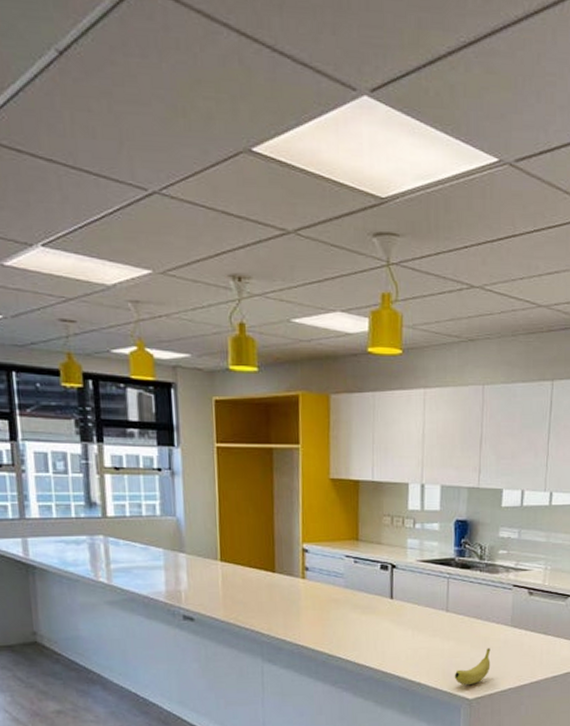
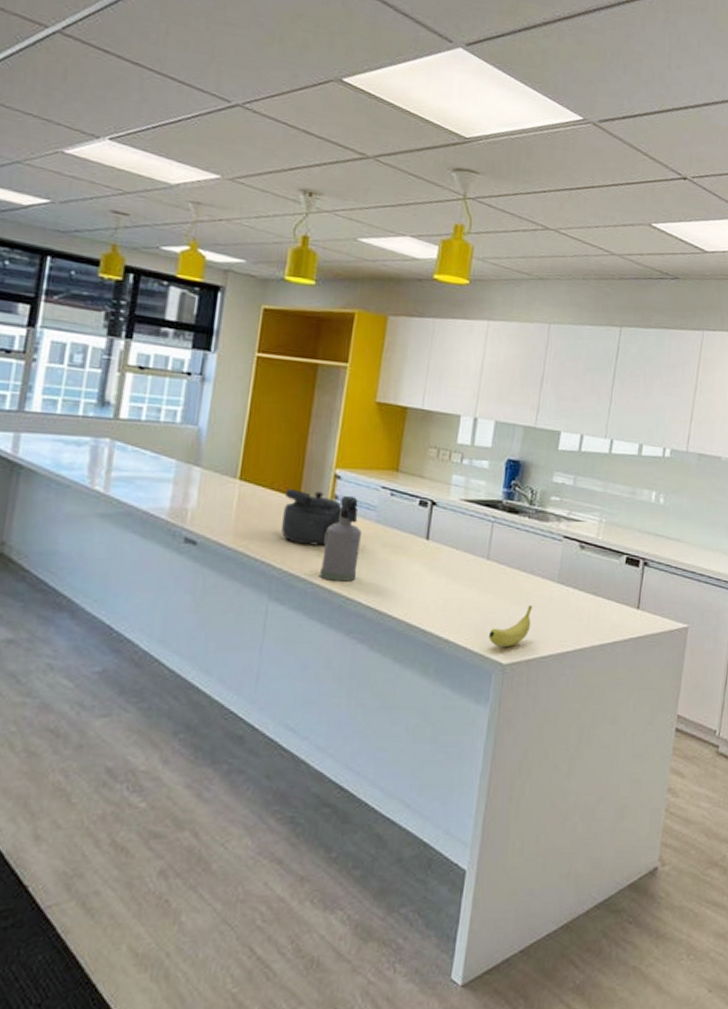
kettle: none [262,564,314,613] -> present [281,488,343,546]
spray bottle: none [302,566,334,642] -> present [319,495,362,582]

